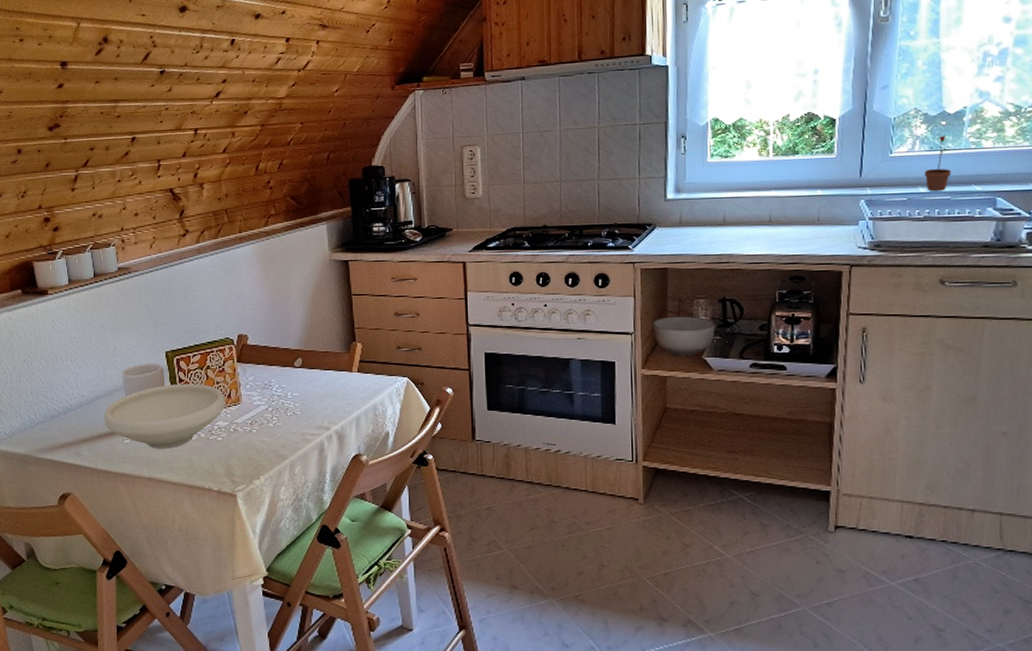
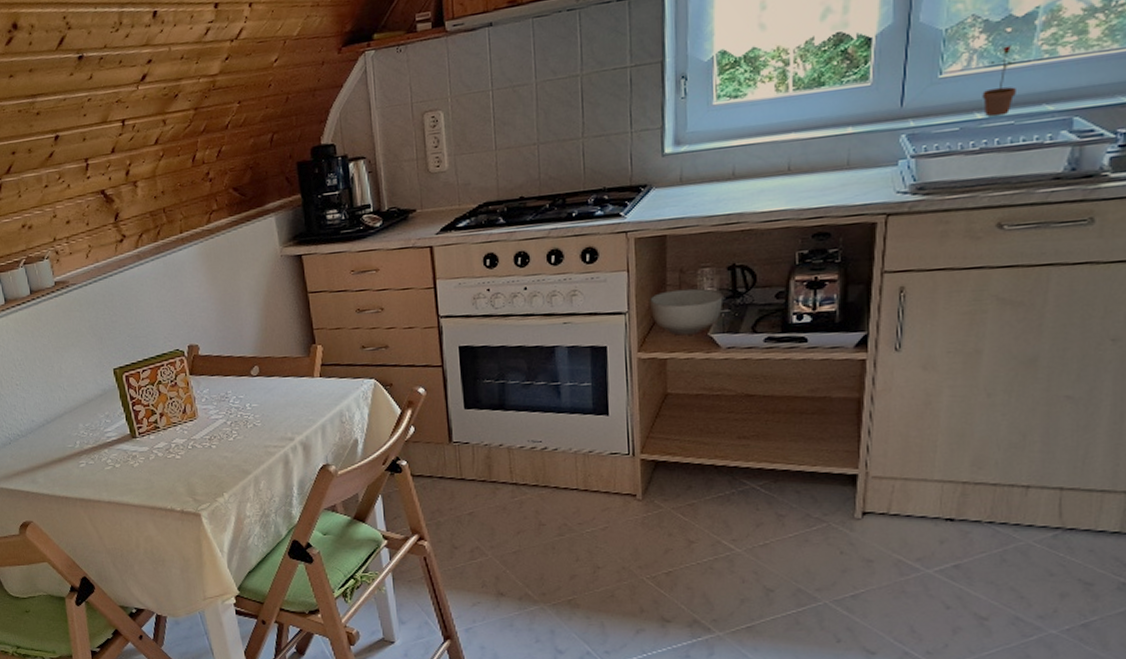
bowl: present [104,383,226,449] -> none [56,400,182,471]
mug: present [121,363,166,396] -> none [69,381,117,419]

